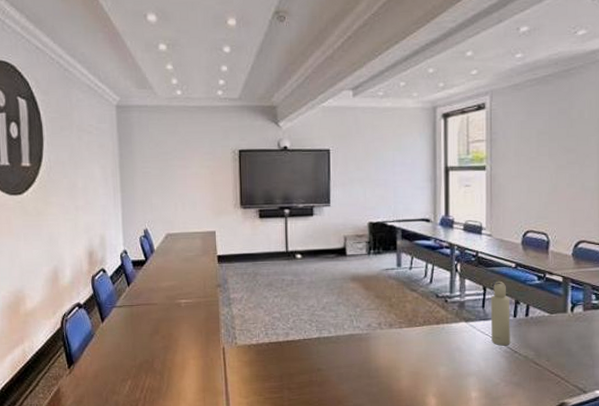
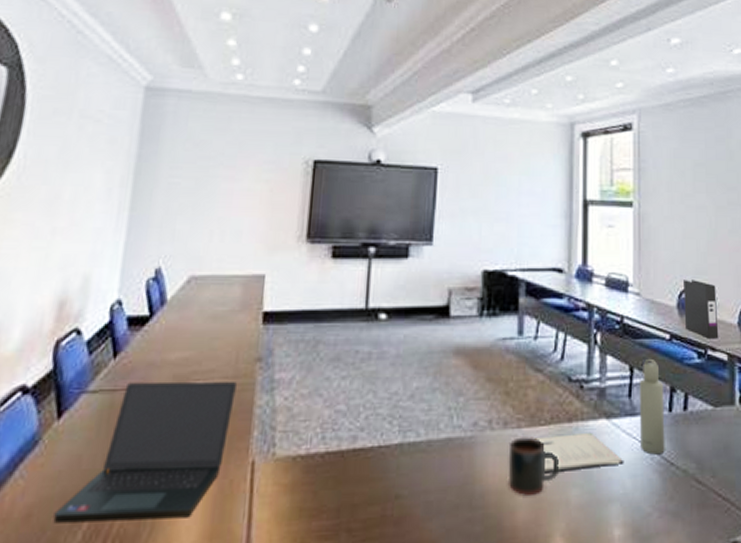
laptop: none [110,299,207,380] -> present [53,381,237,522]
mug: none [393,334,430,370] -> present [508,437,559,495]
clipboard: none [409,331,479,357] -> present [530,432,624,474]
binder: none [527,223,556,266] -> present [684,280,719,339]

